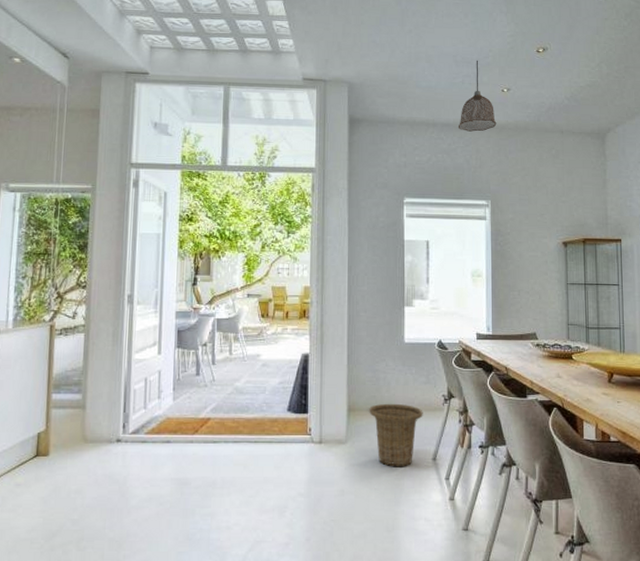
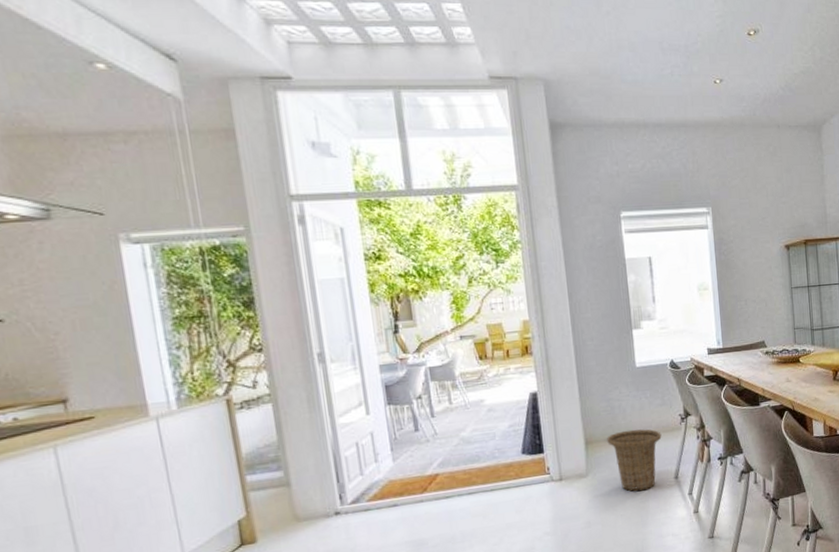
pendant lamp: present [458,61,497,132] -> none [670,47,712,131]

